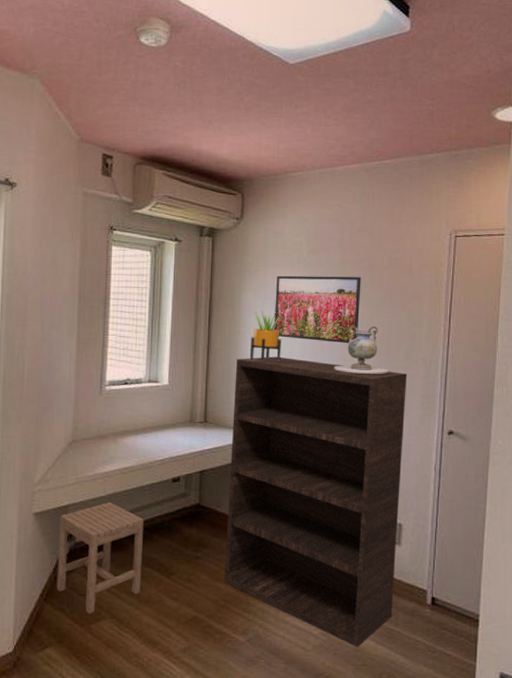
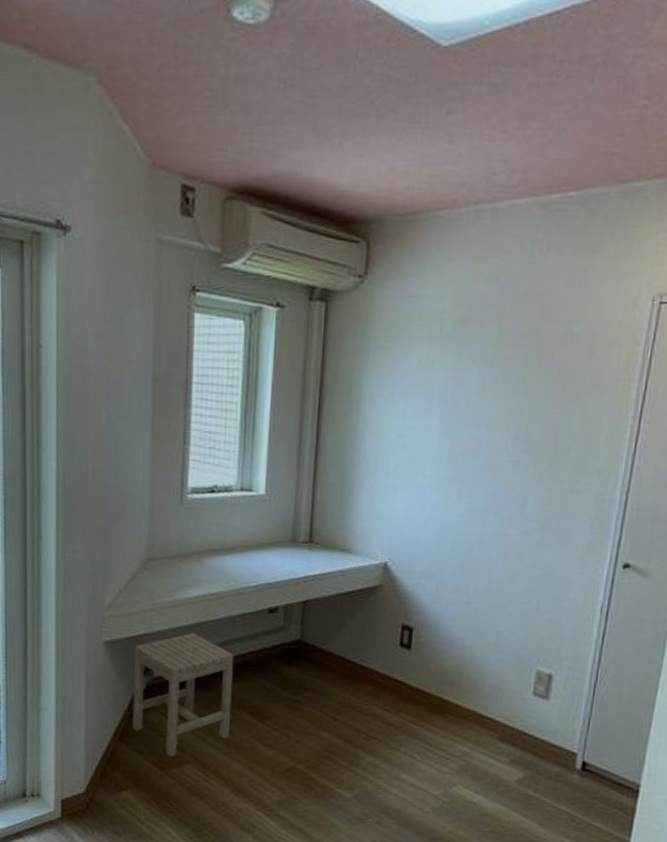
bookshelf: present [224,356,408,647] -> none [328,461,576,812]
potted plant: present [249,311,282,362] -> none [369,402,414,468]
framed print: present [273,275,361,344] -> none [402,355,524,448]
decorative vase: present [333,326,389,374] -> none [477,424,552,489]

